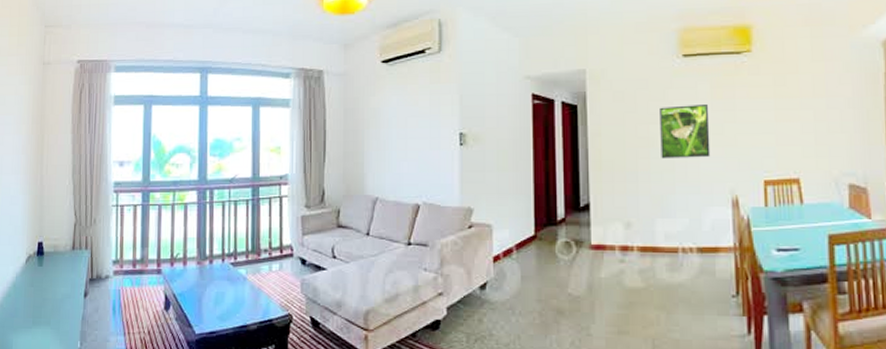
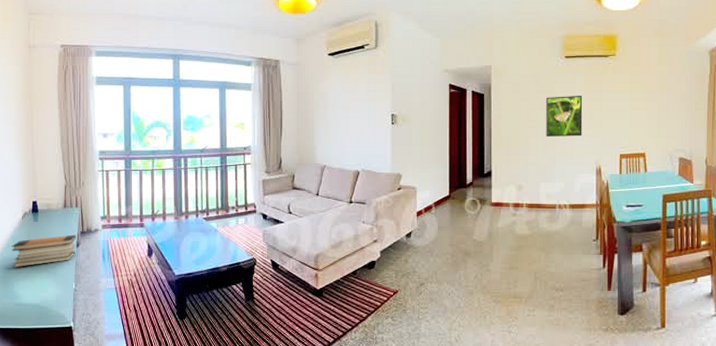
book stack: none [12,282,84,322] -> present [12,234,76,268]

